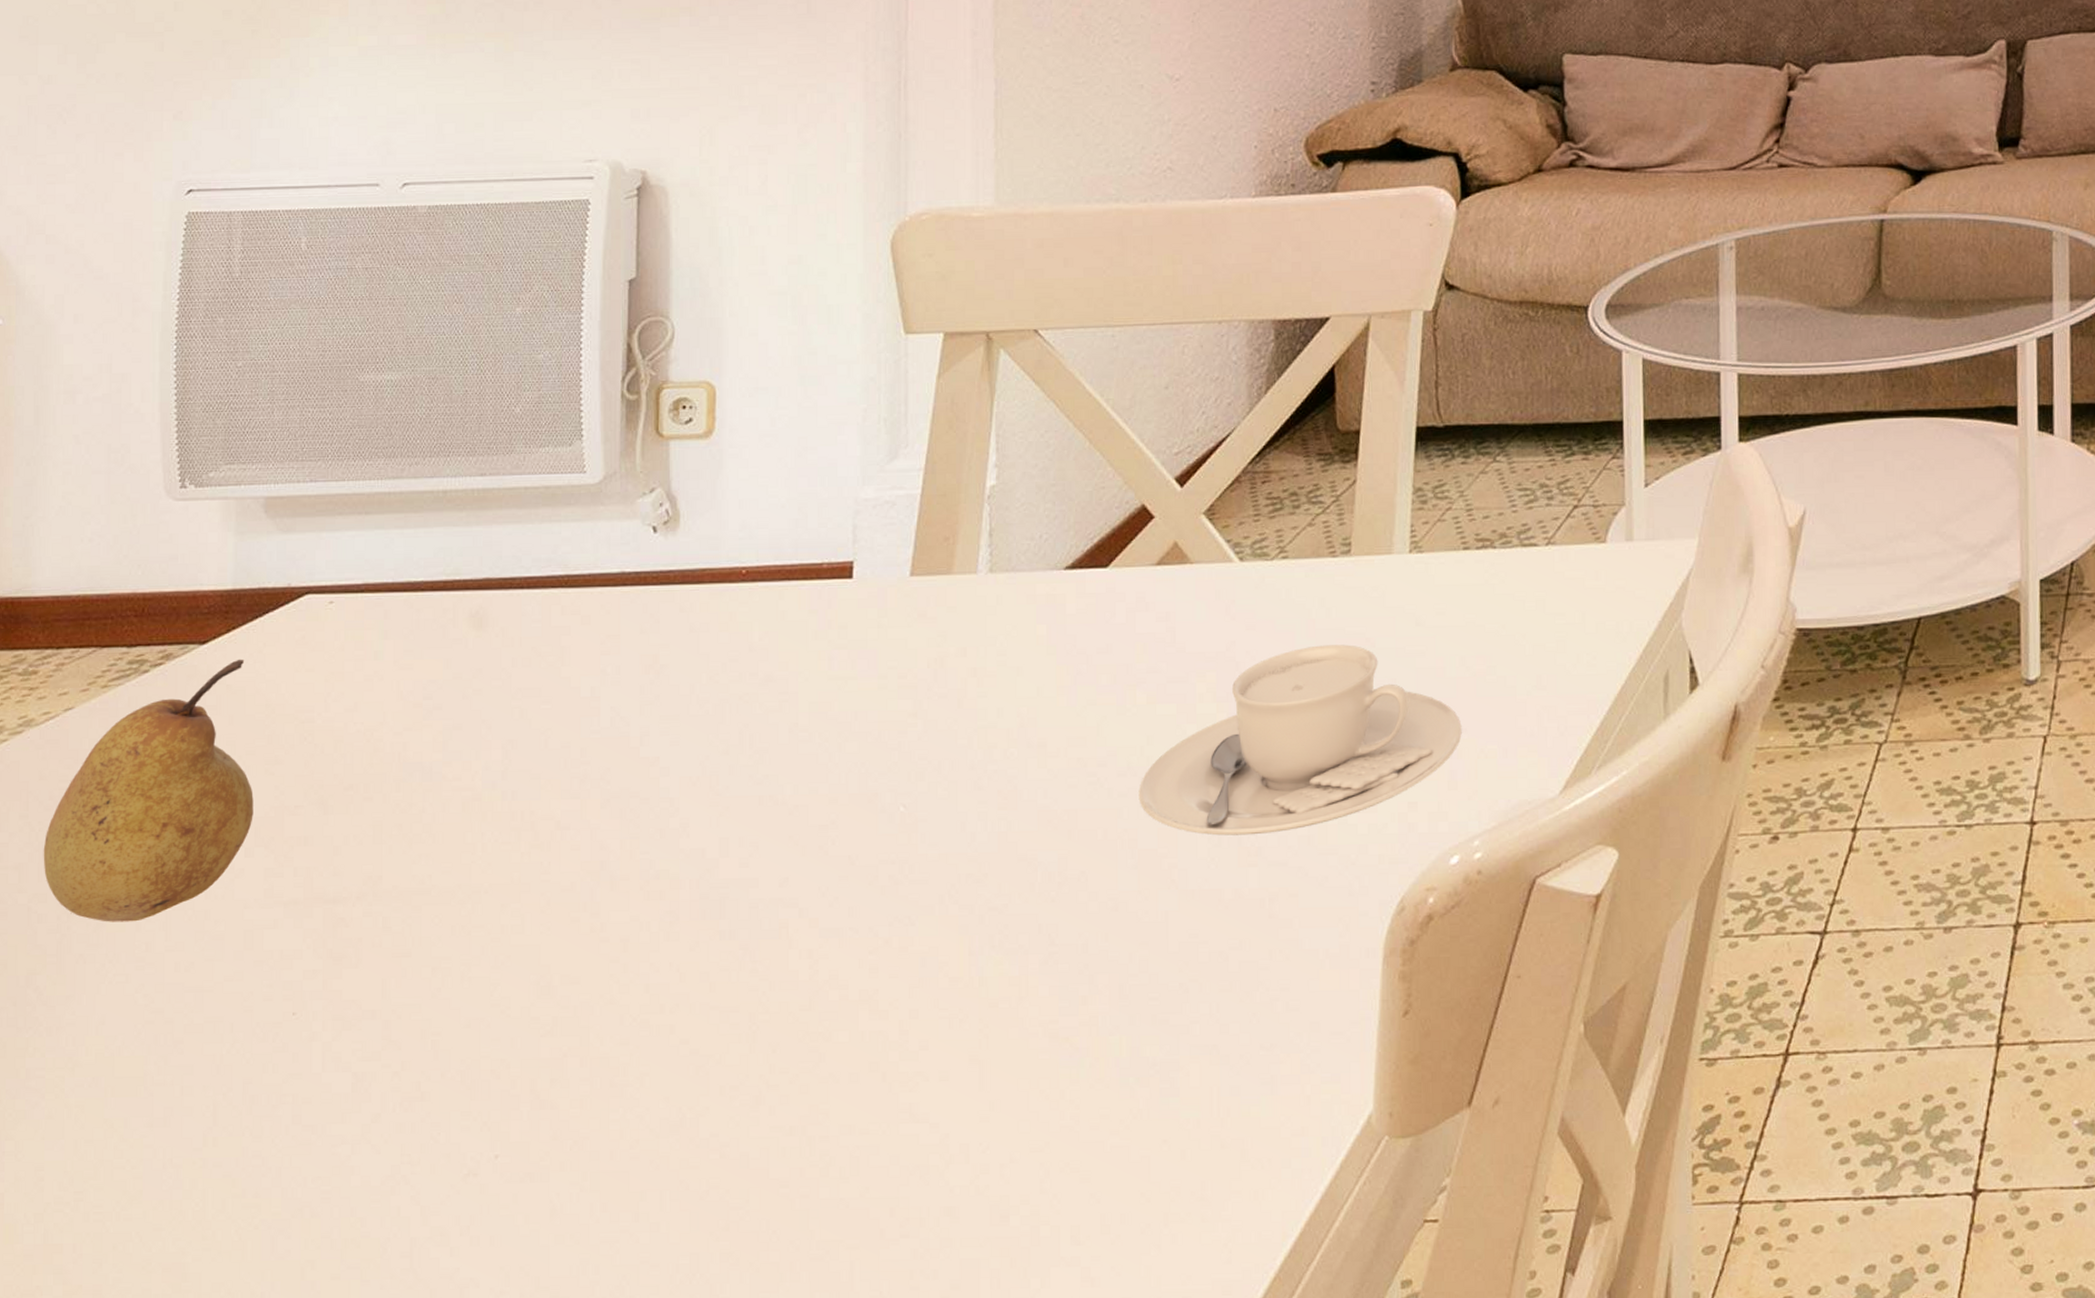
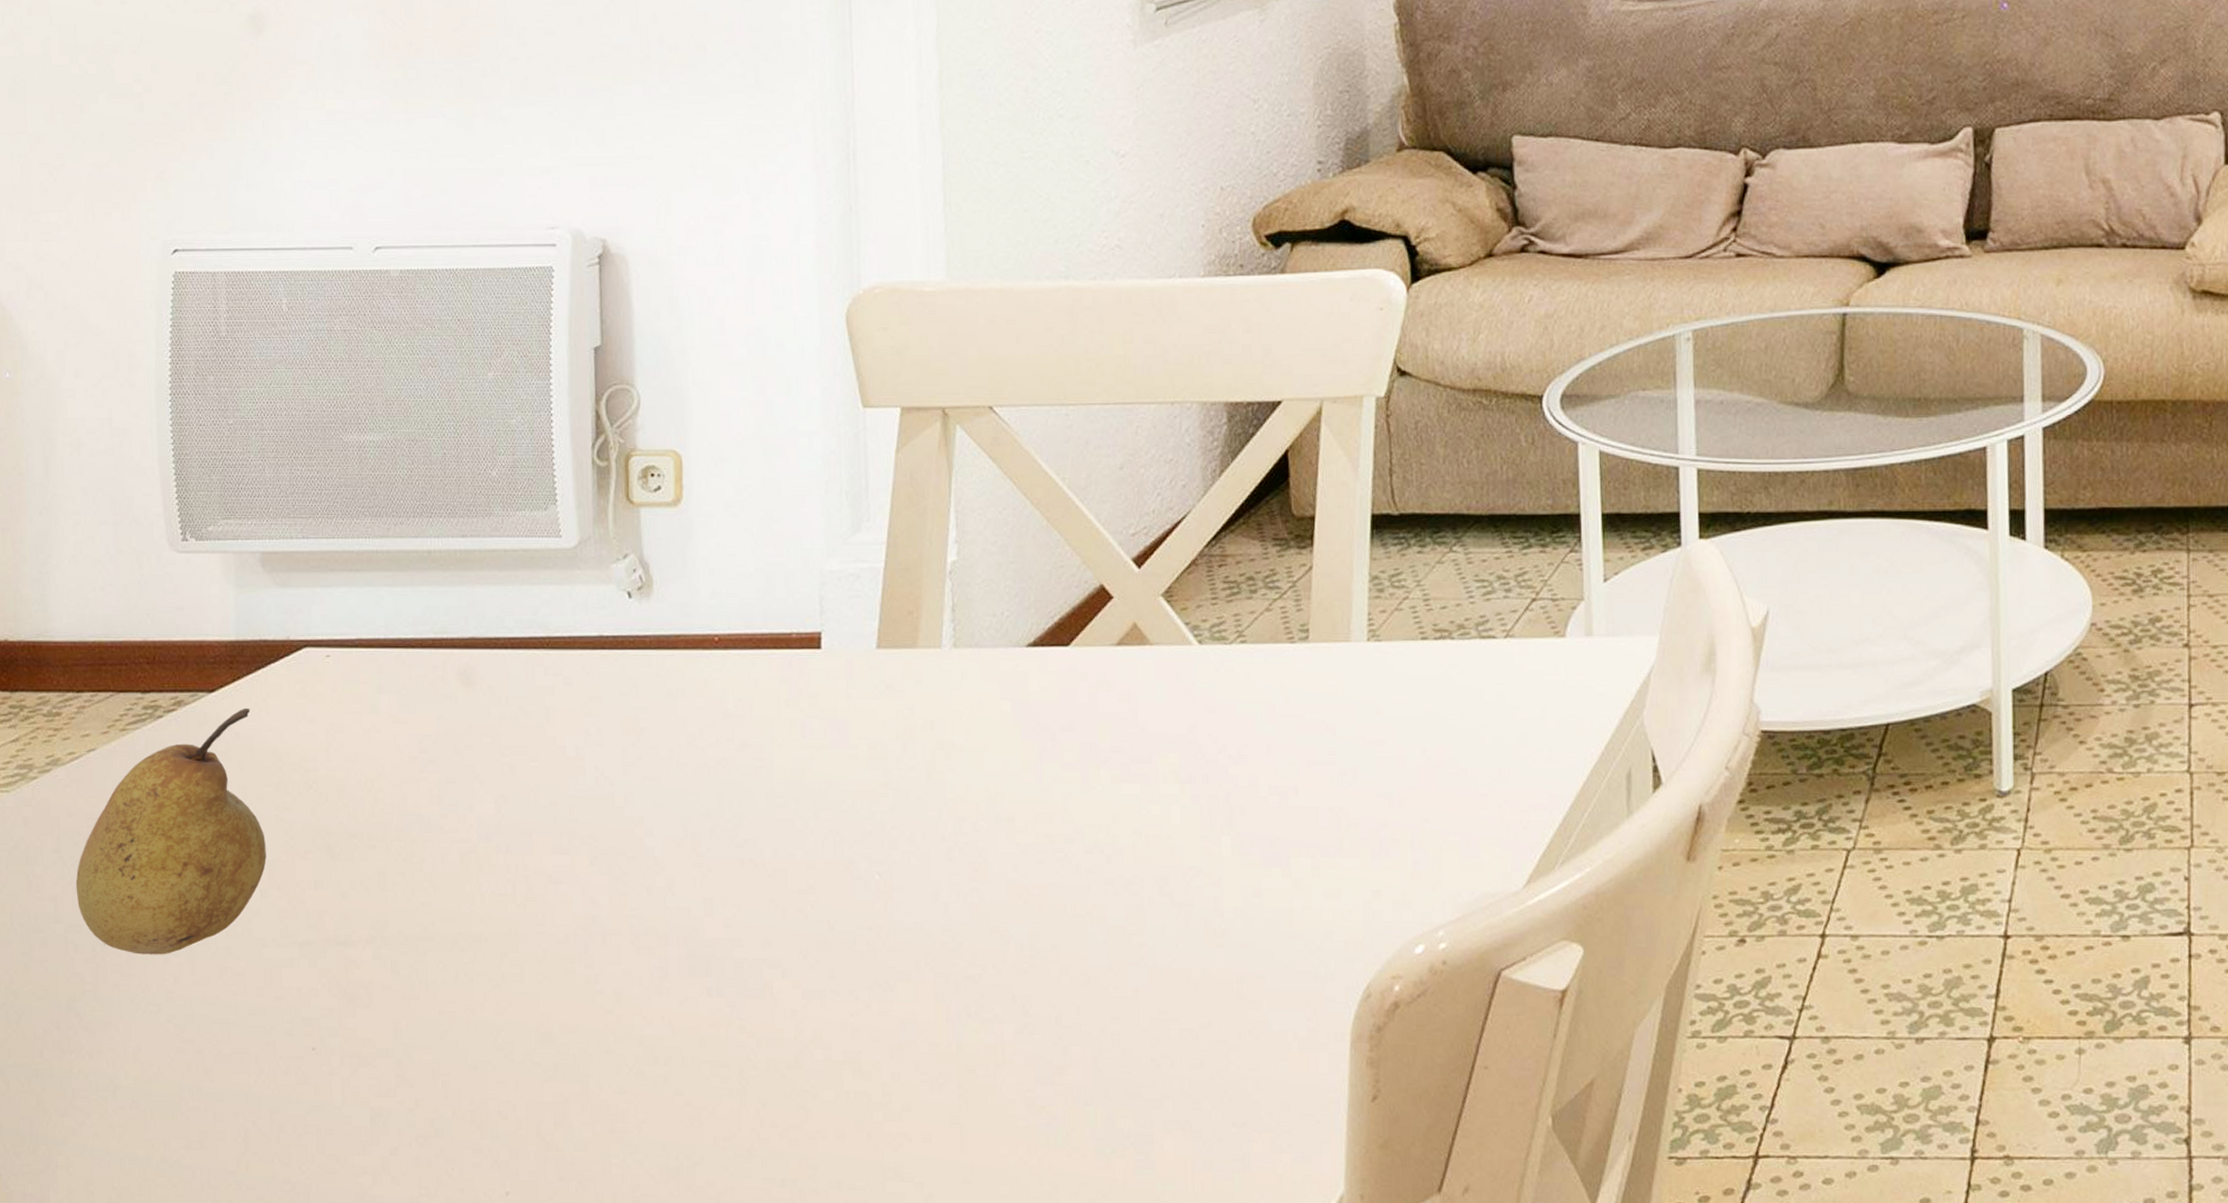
teacup: present [1138,645,1462,836] -> none [1106,731,1424,916]

